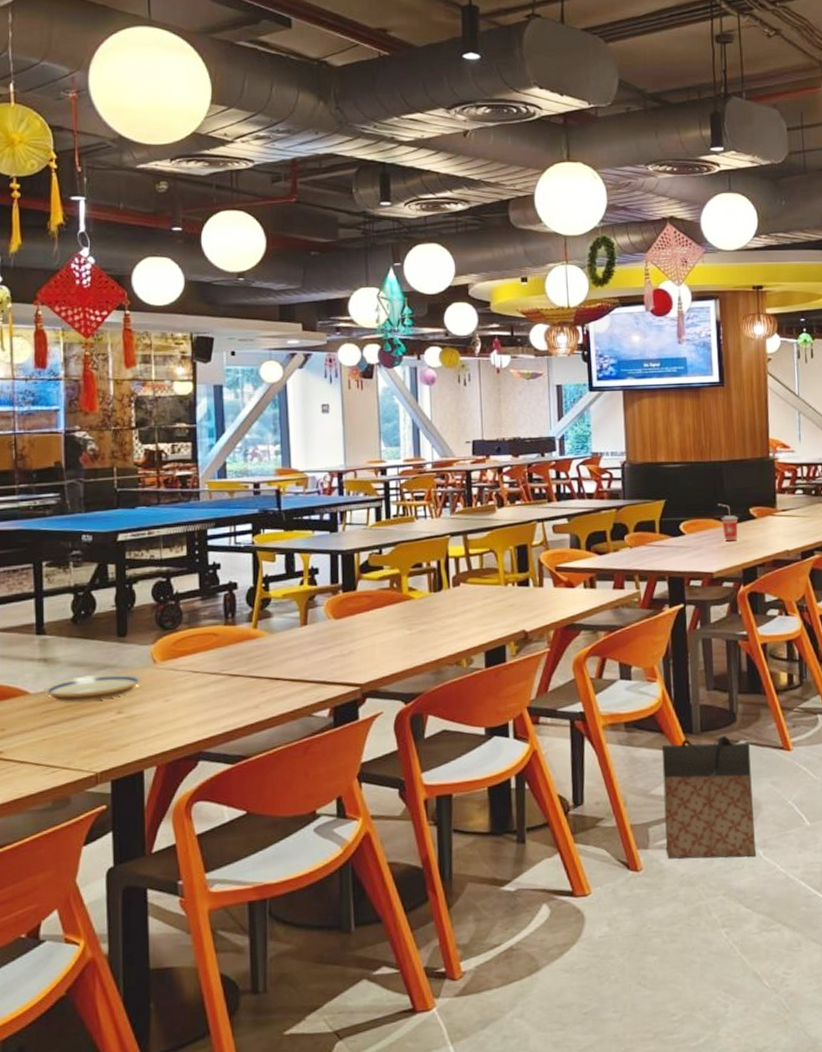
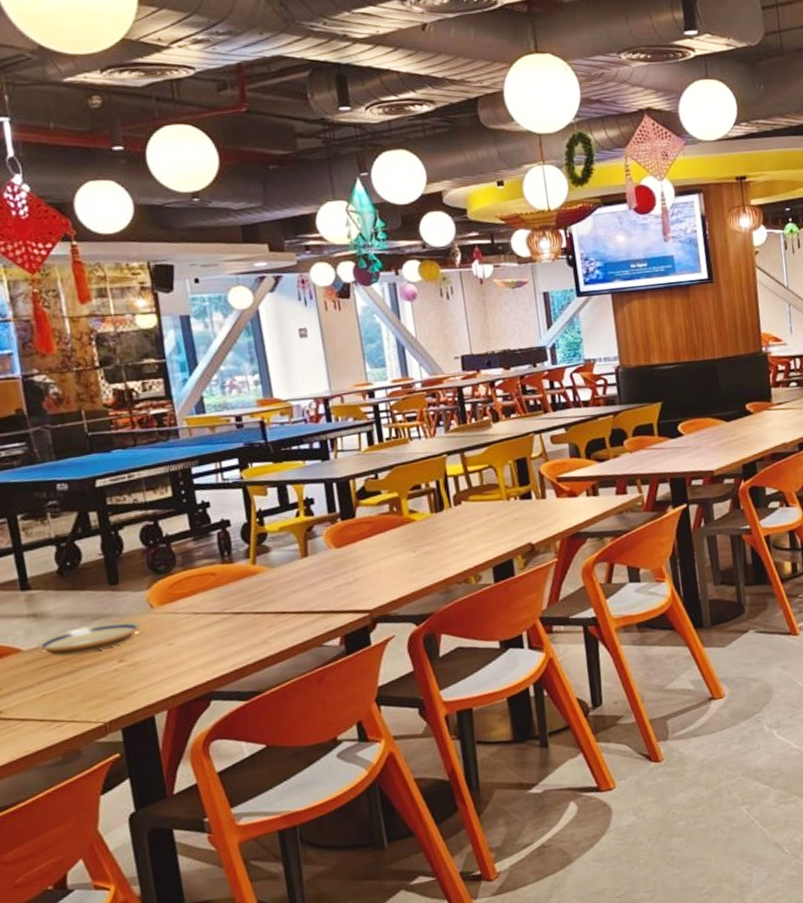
bag: present [661,736,757,859] -> none [674,627,771,747]
beverage cup: present [717,503,739,542] -> none [714,402,736,439]

